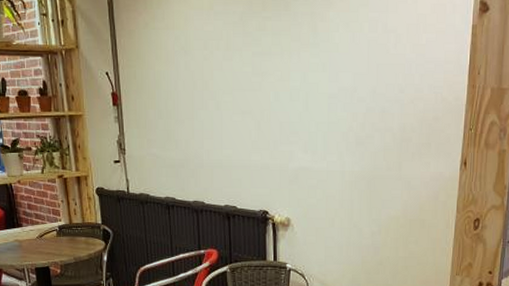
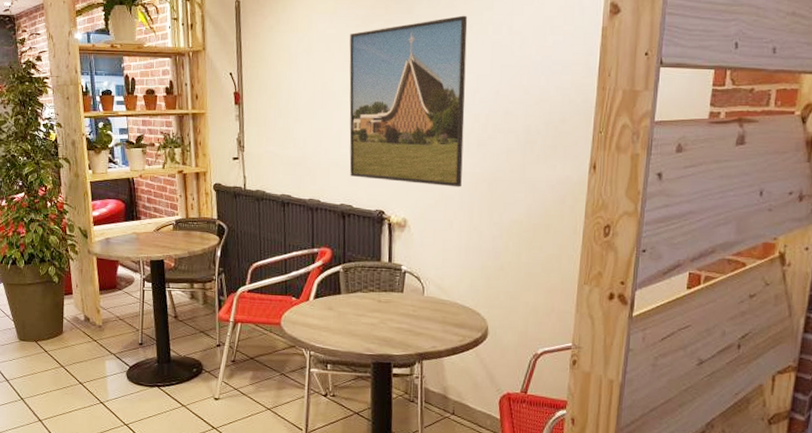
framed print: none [228,12,344,186] -> present [349,15,468,187]

